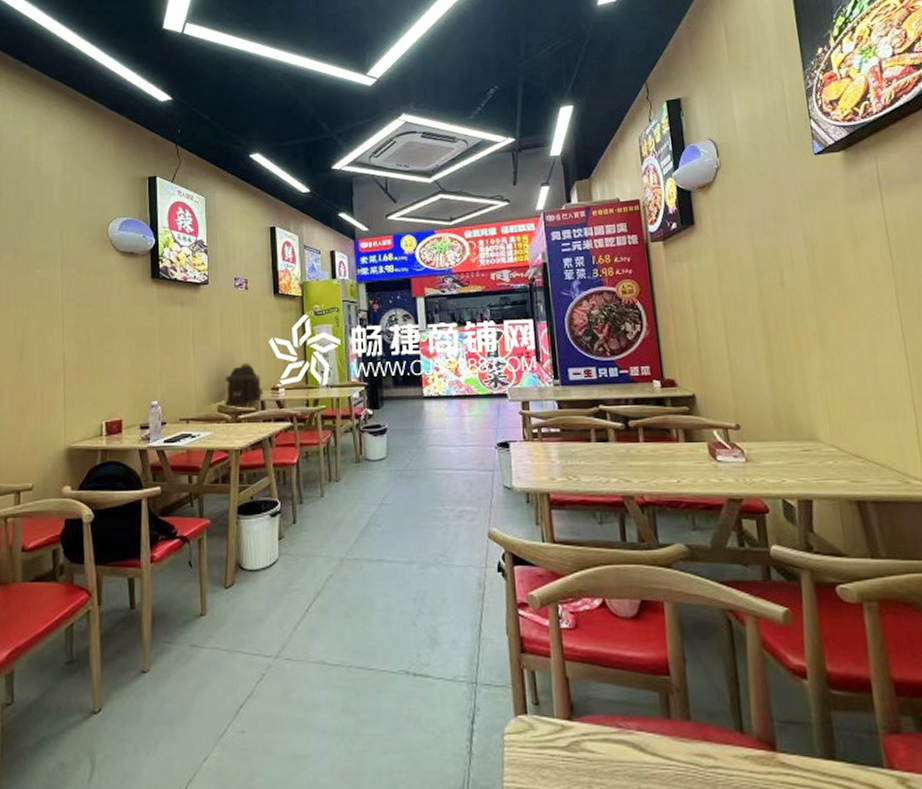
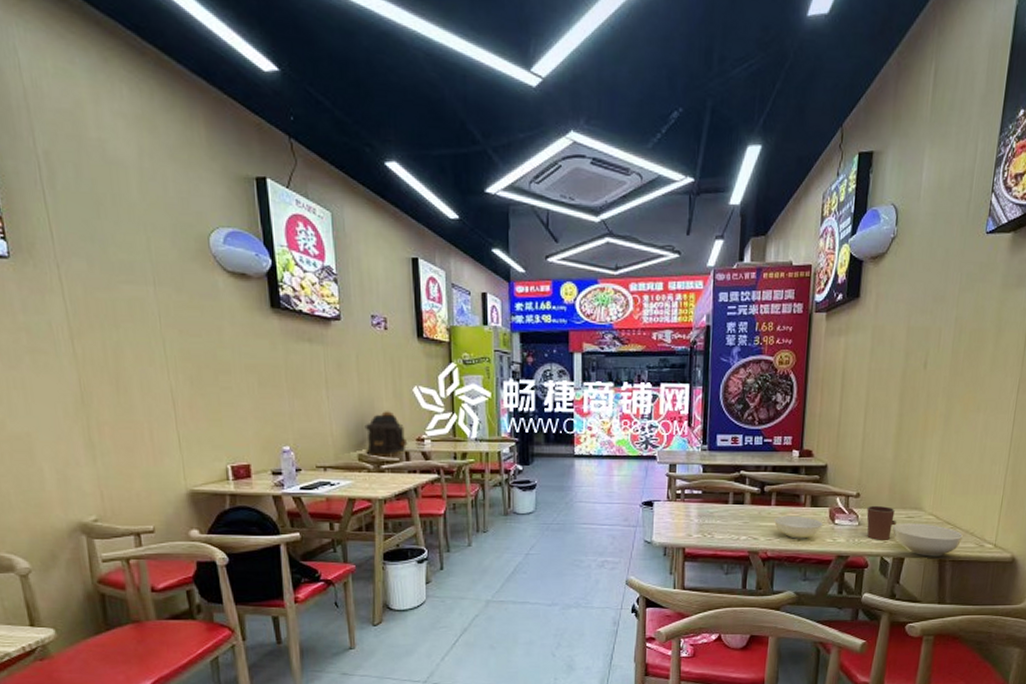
bowl: none [646,452,704,480] -> present [774,515,824,539]
cup: none [752,437,793,479] -> present [866,505,897,540]
bowl: none [787,457,880,498] -> present [892,523,963,557]

